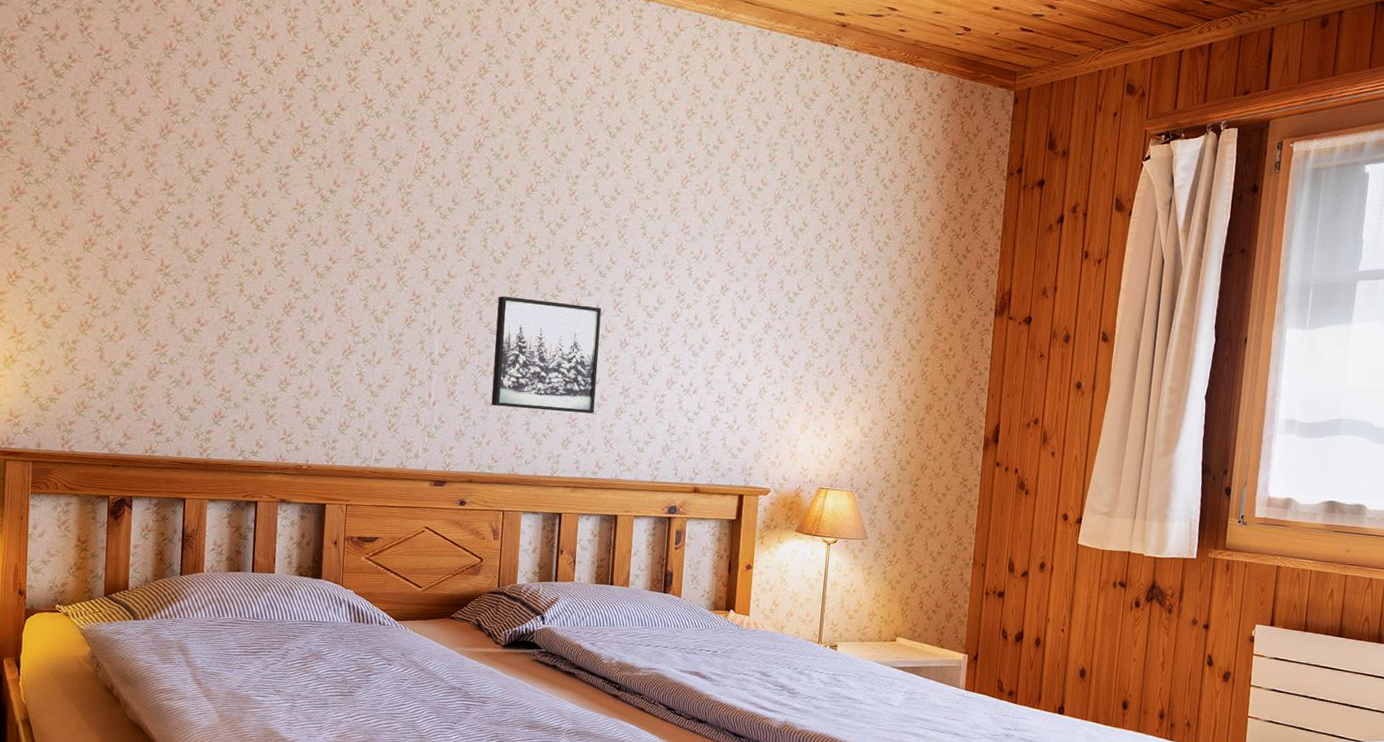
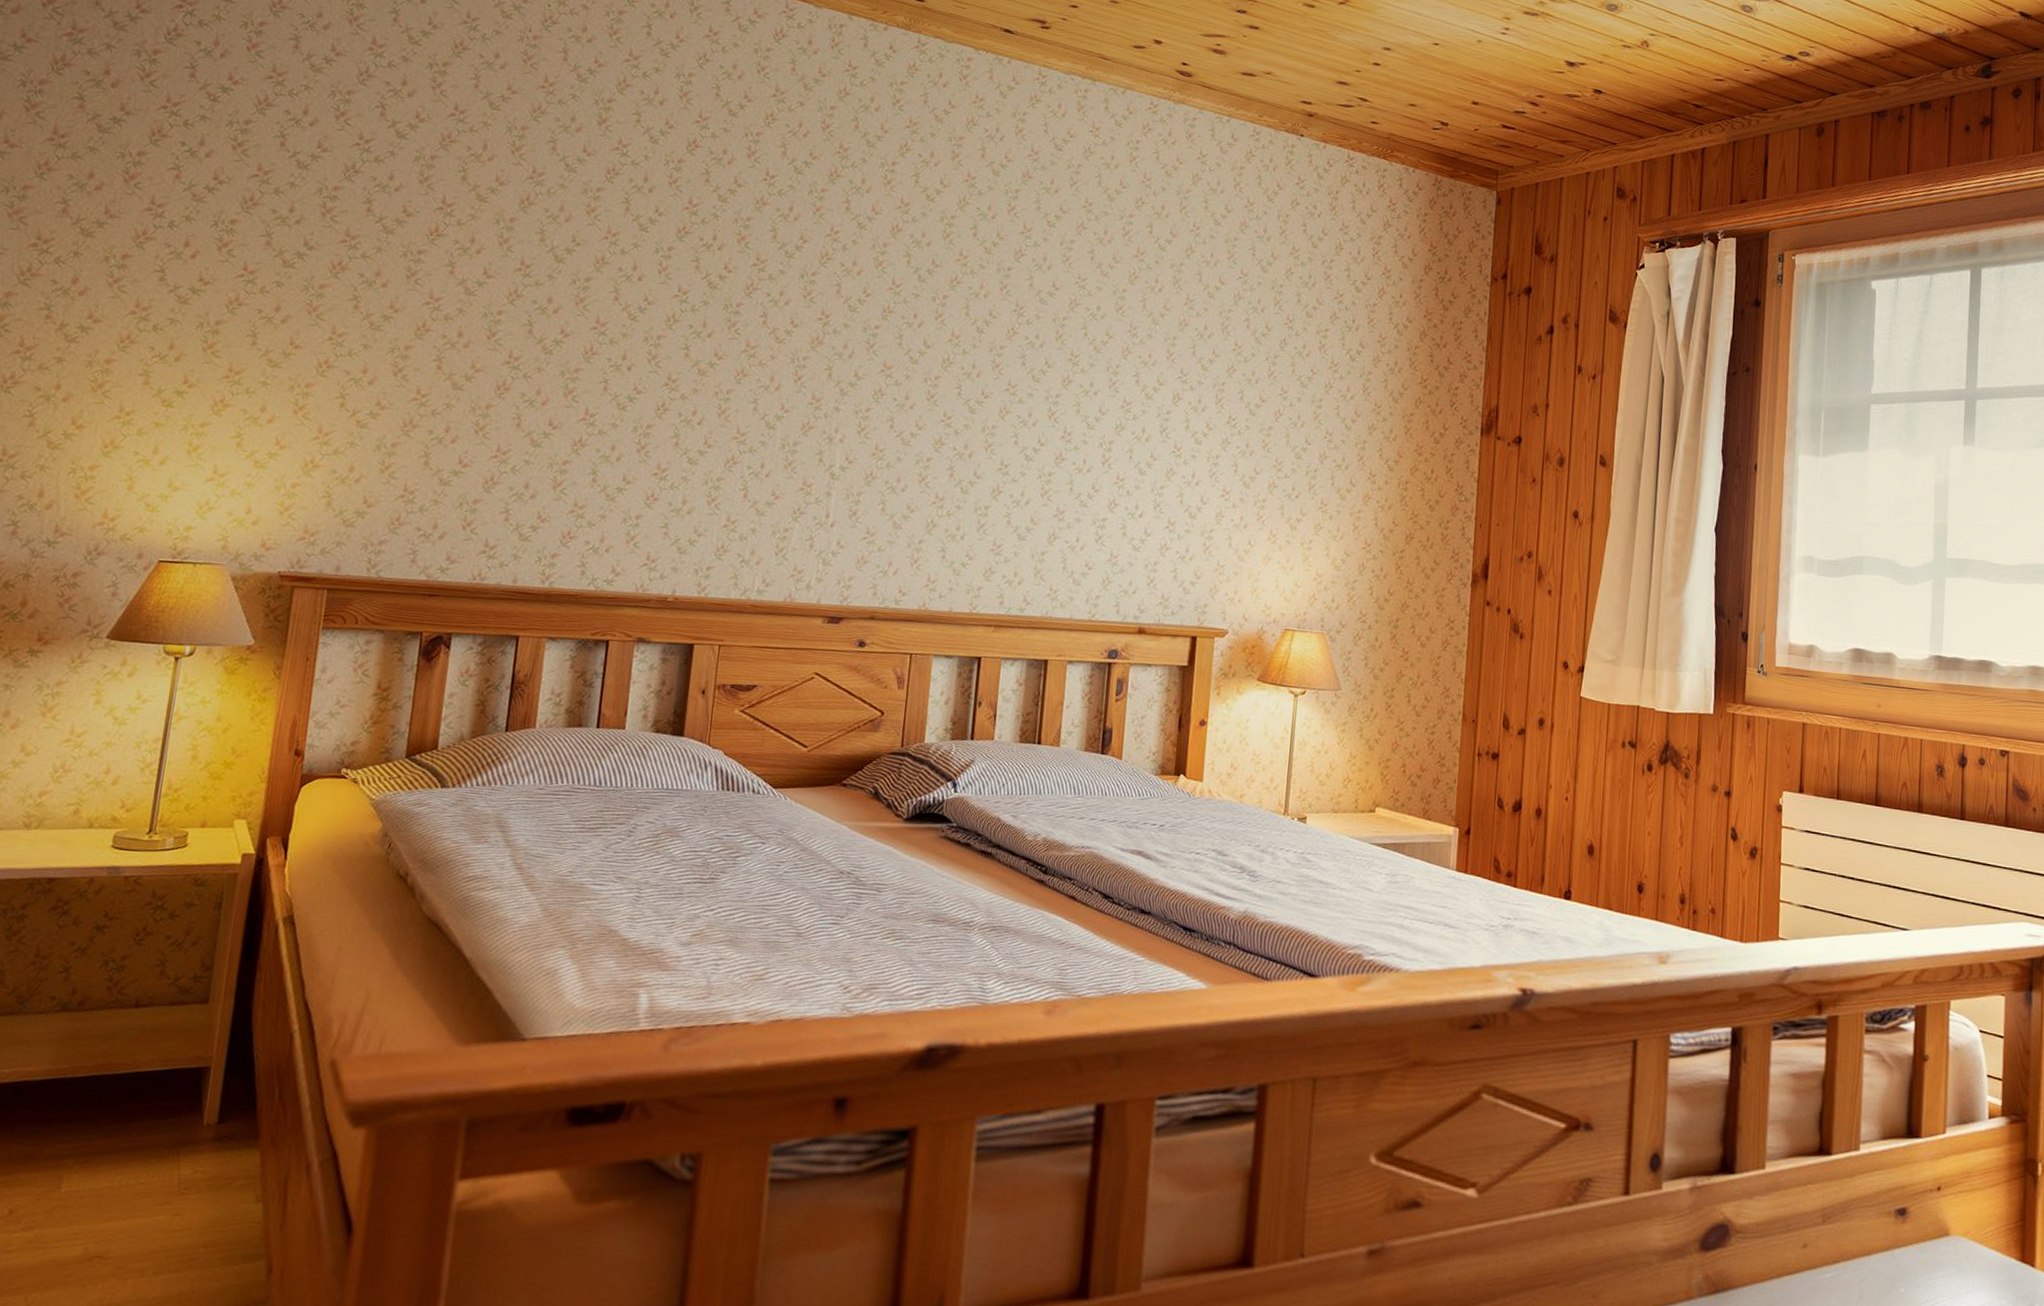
wall art: present [491,296,602,414] -> none [900,401,1034,540]

